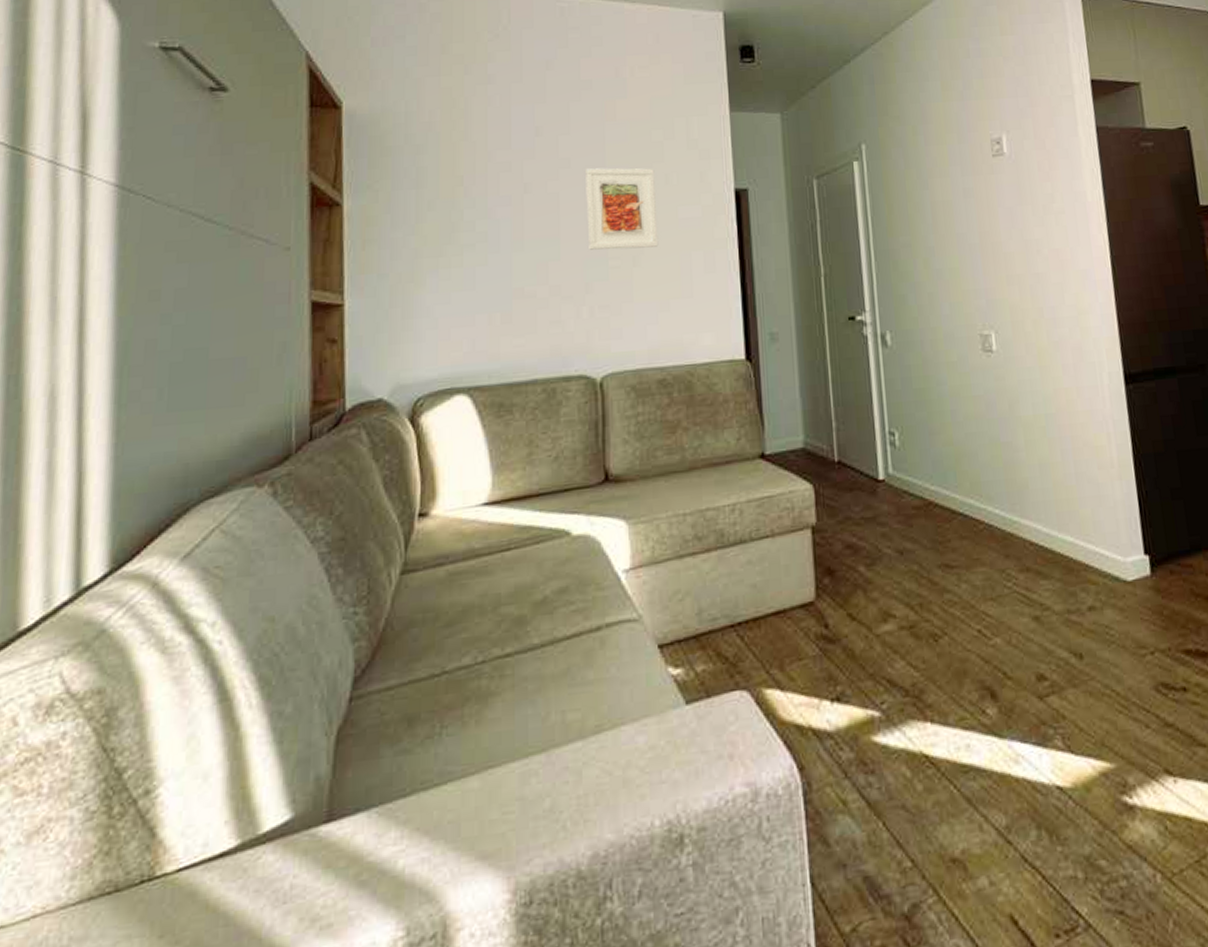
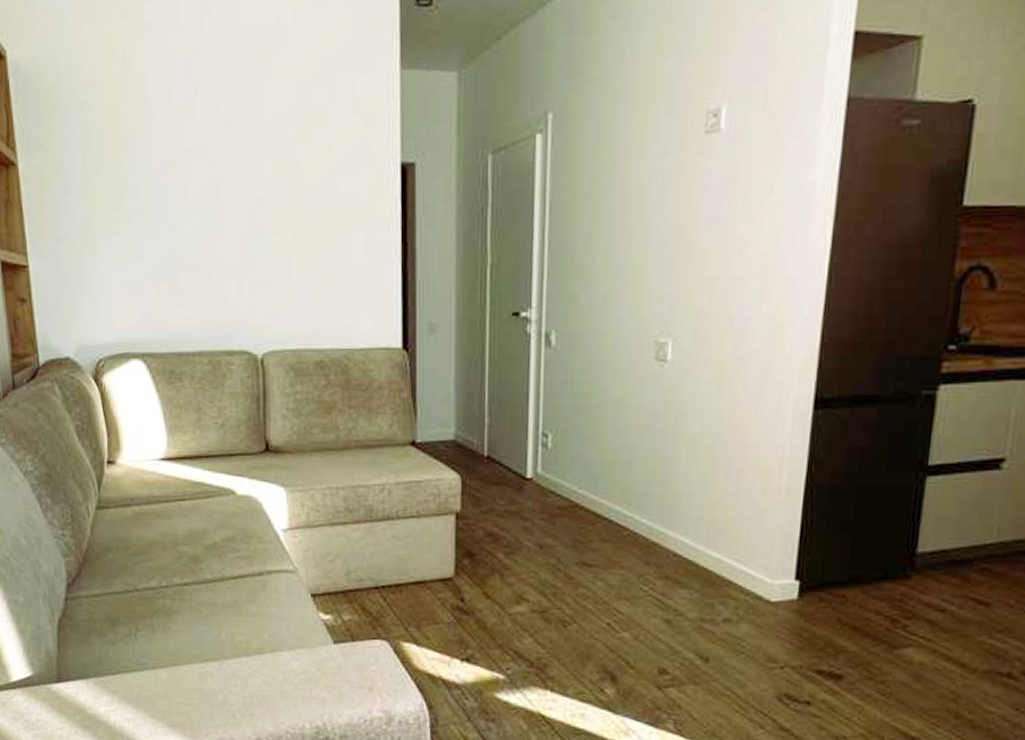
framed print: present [586,168,659,250] -> none [246,133,319,225]

